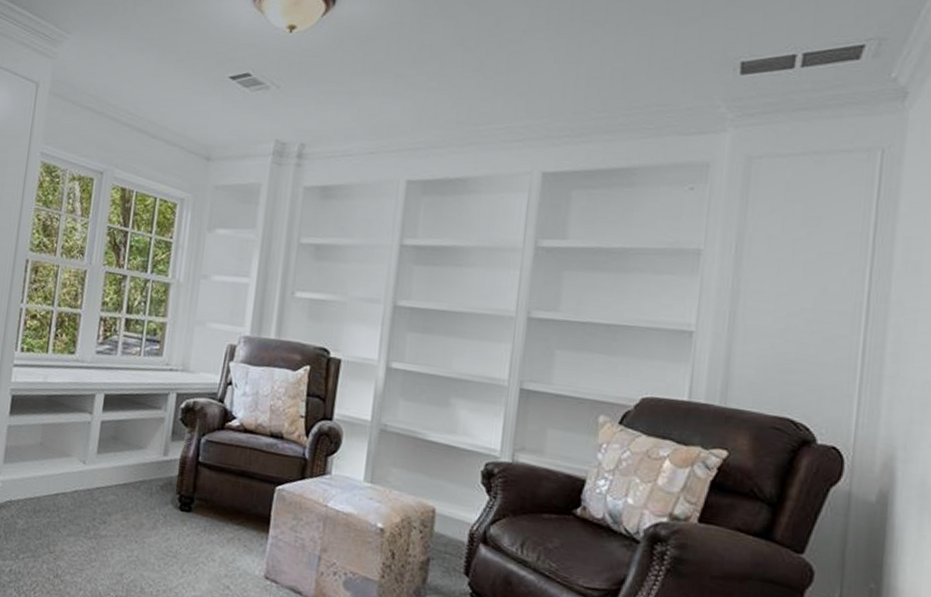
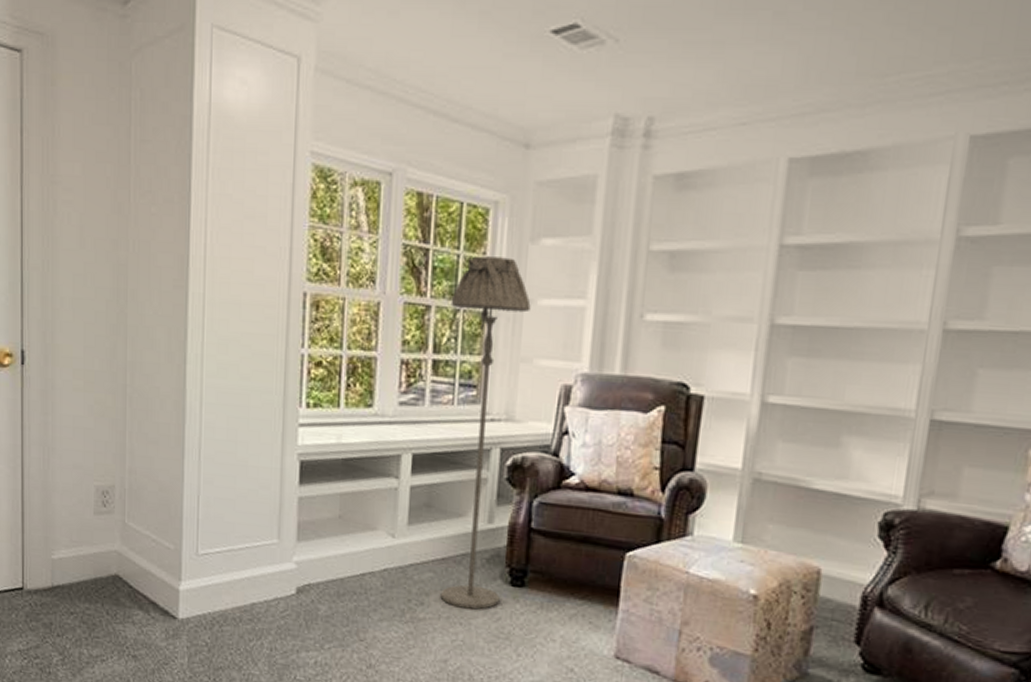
floor lamp: none [120,239,206,530] -> present [440,256,531,610]

